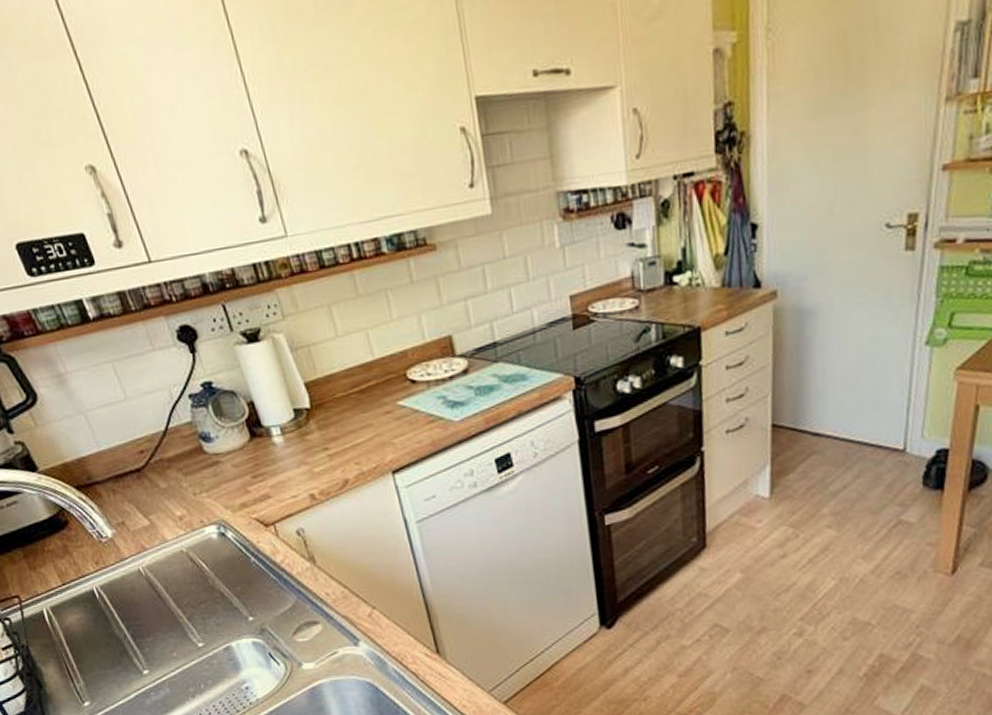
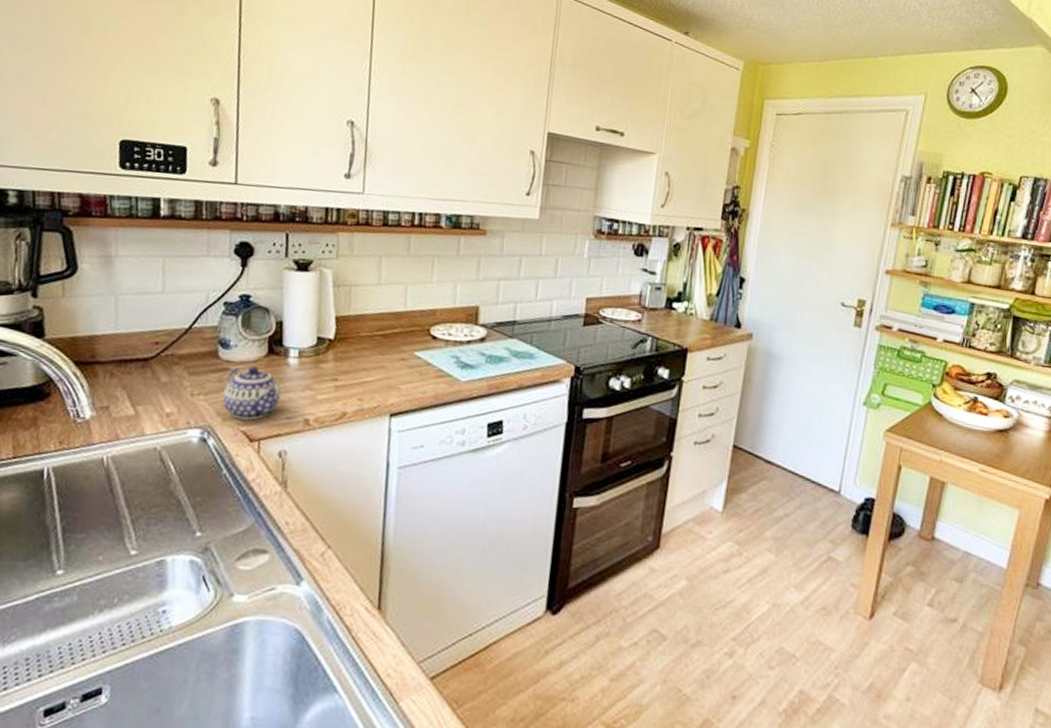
teapot: none [221,453,280,508] -> present [222,366,282,421]

